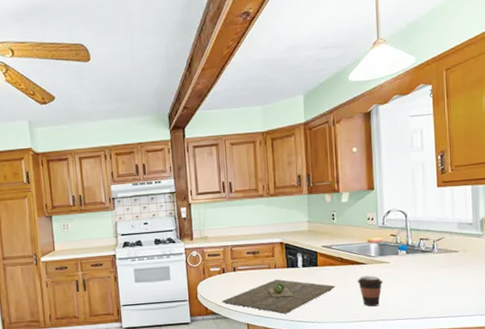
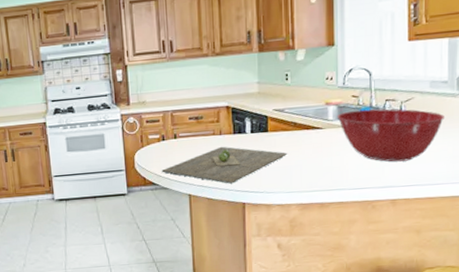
coffee cup: present [357,275,383,307] -> none [312,141,342,175]
mixing bowl: none [378,247,471,295] -> present [337,109,444,162]

